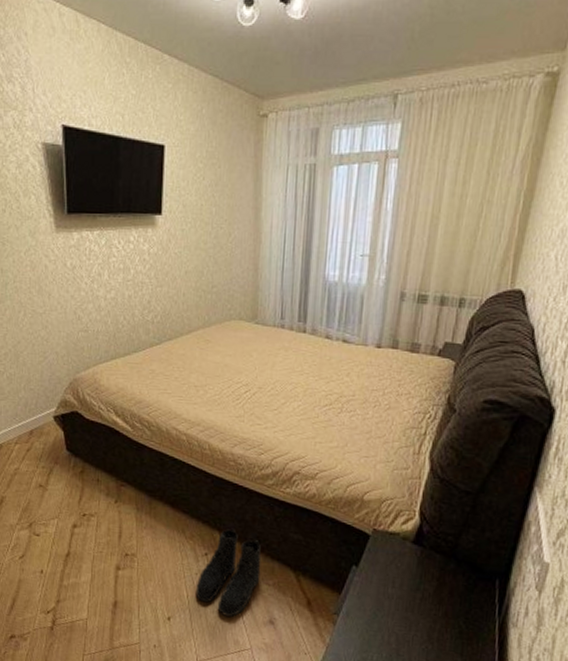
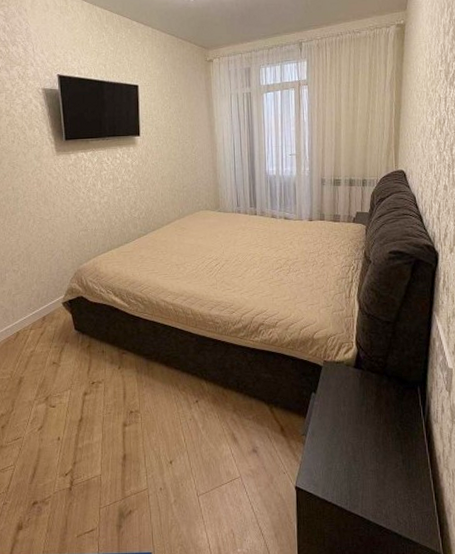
boots: present [195,528,261,618] -> none [191,376,242,453]

